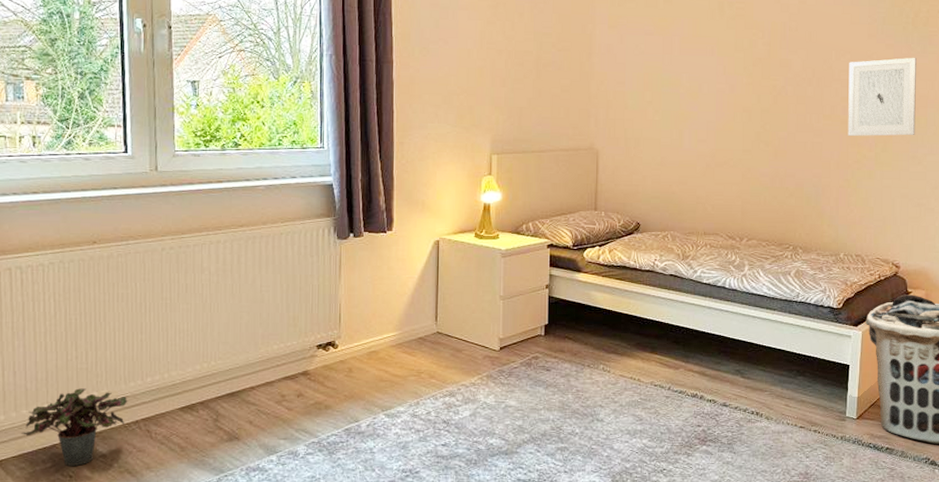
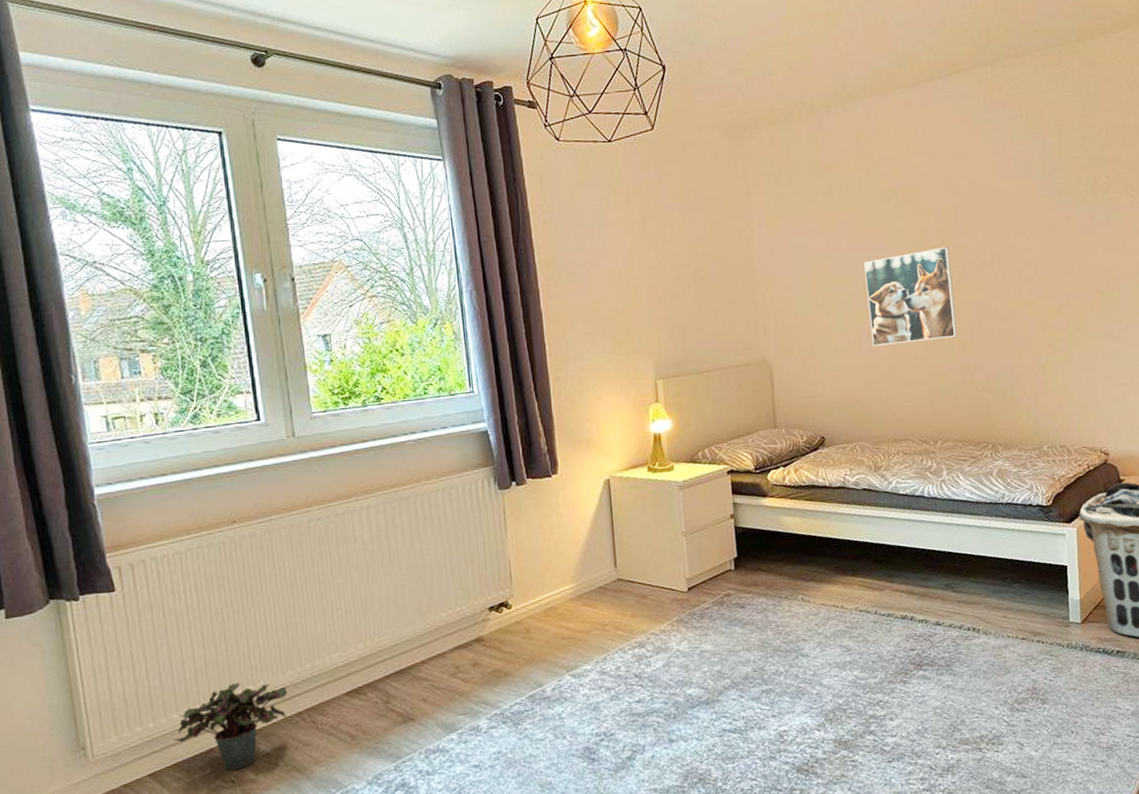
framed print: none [693,60,774,145] -> present [864,247,957,346]
wall art: present [848,57,916,136] -> none [1029,227,1109,319]

